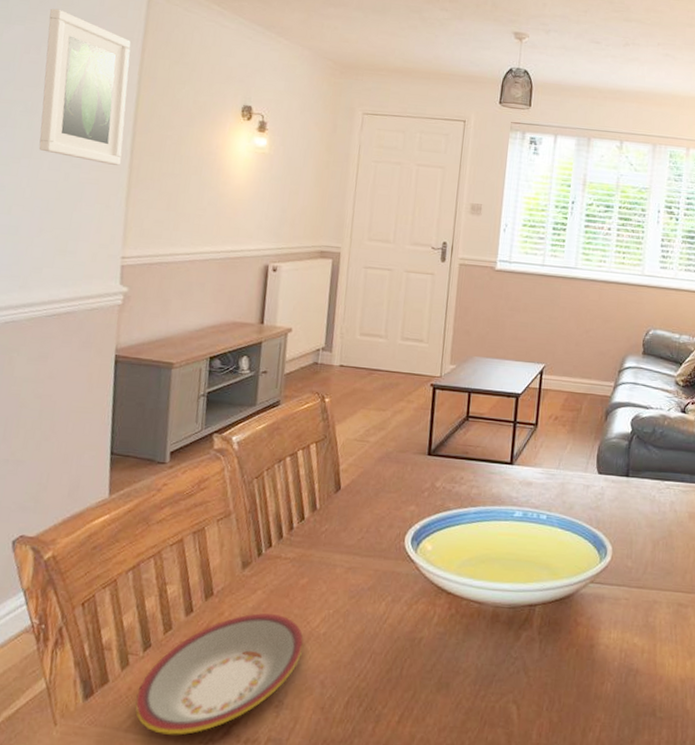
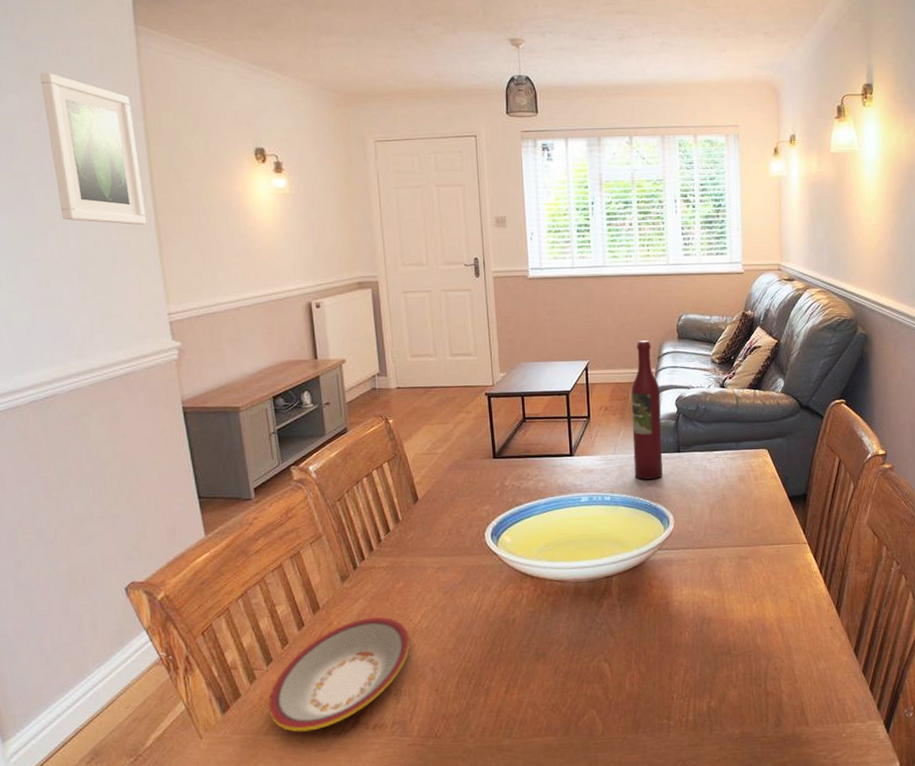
wine bottle: none [576,351,616,502] -> present [631,340,663,480]

